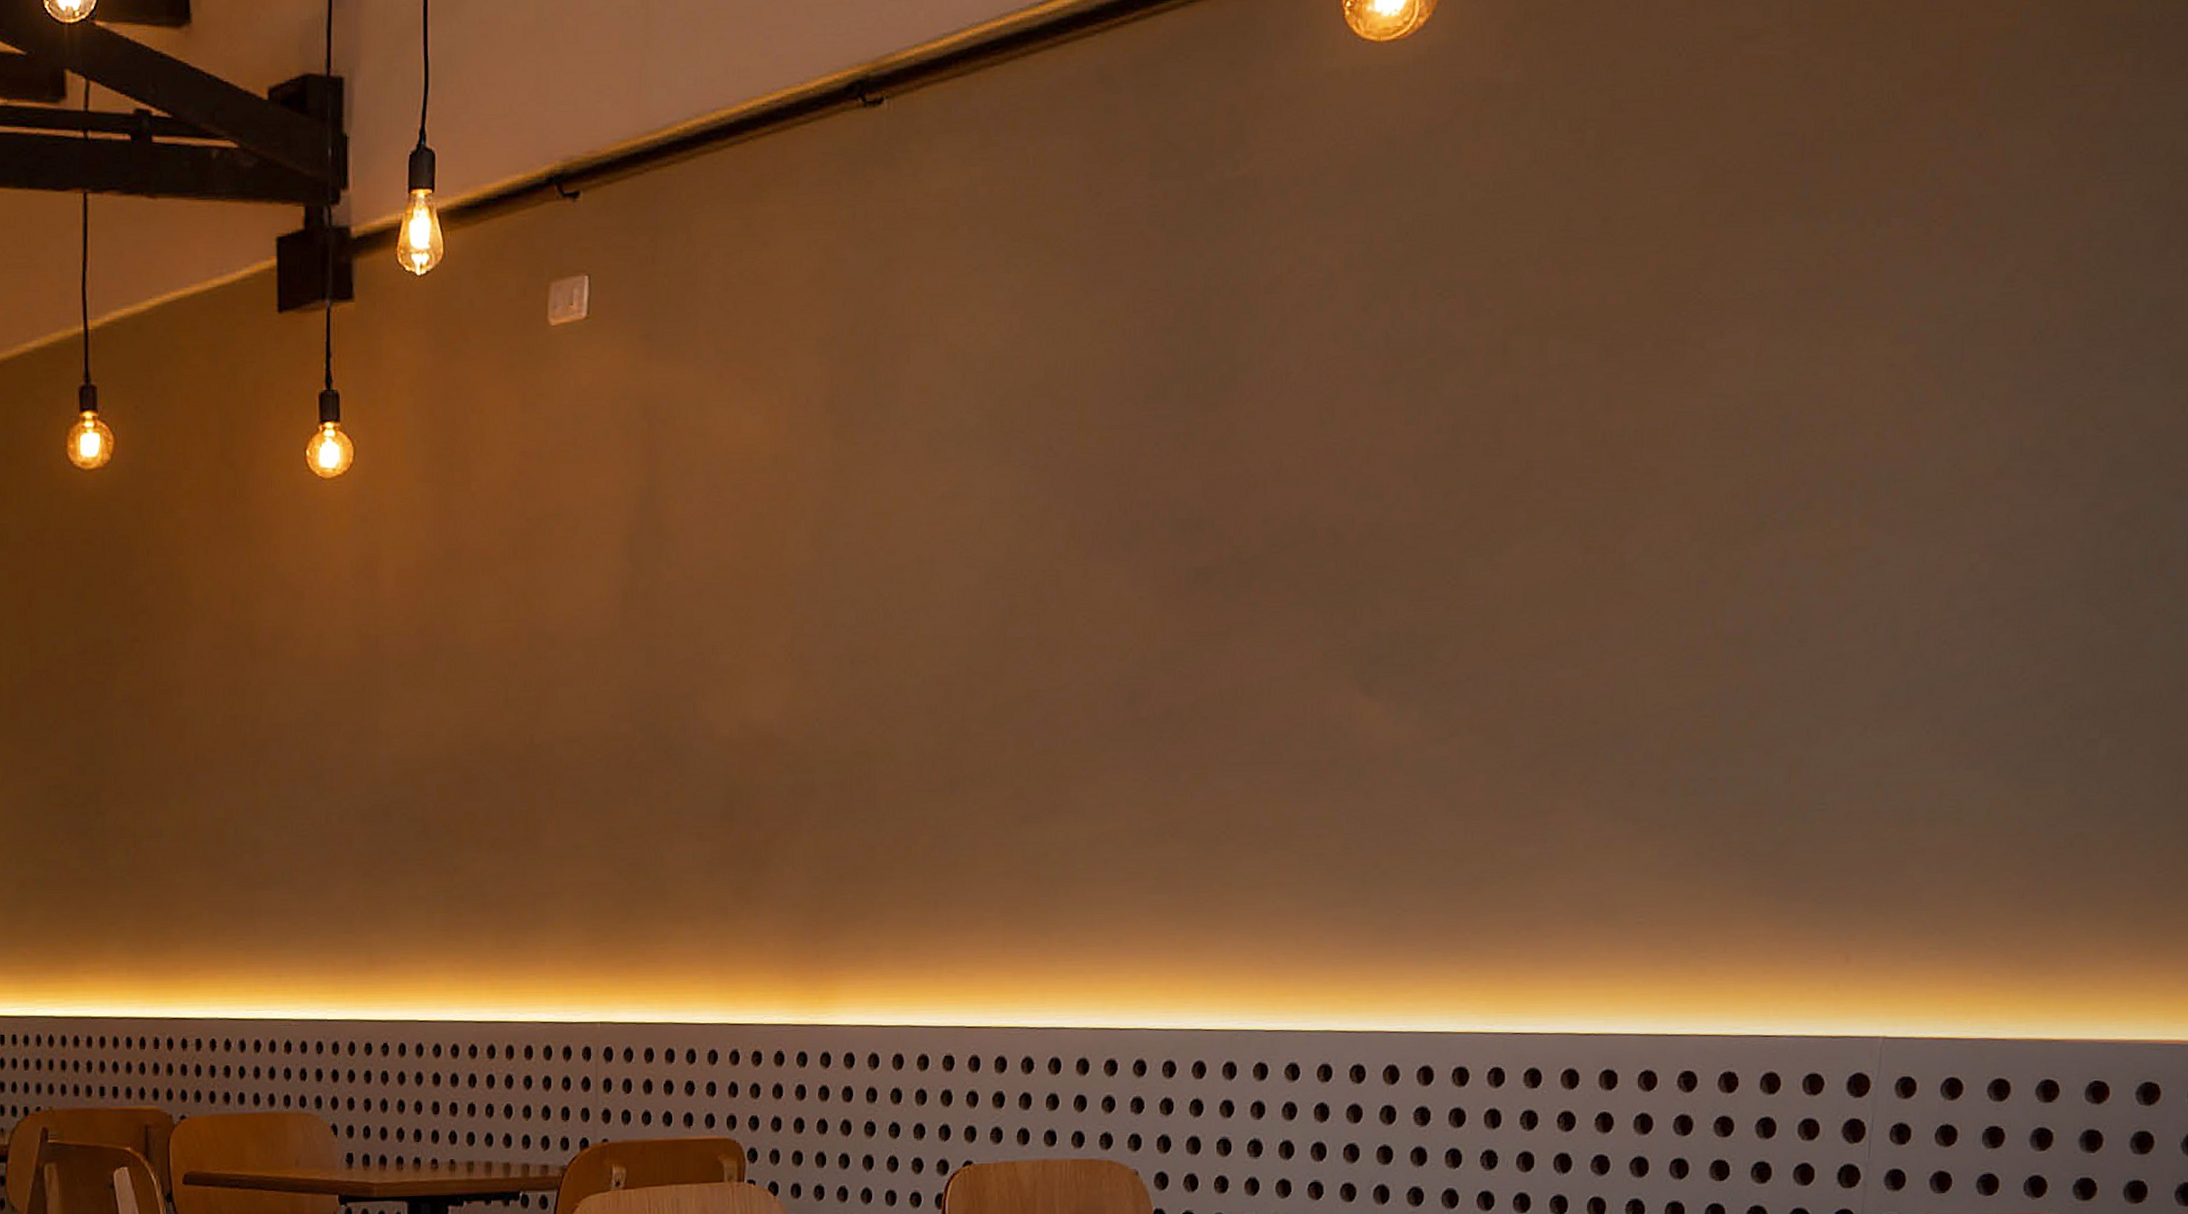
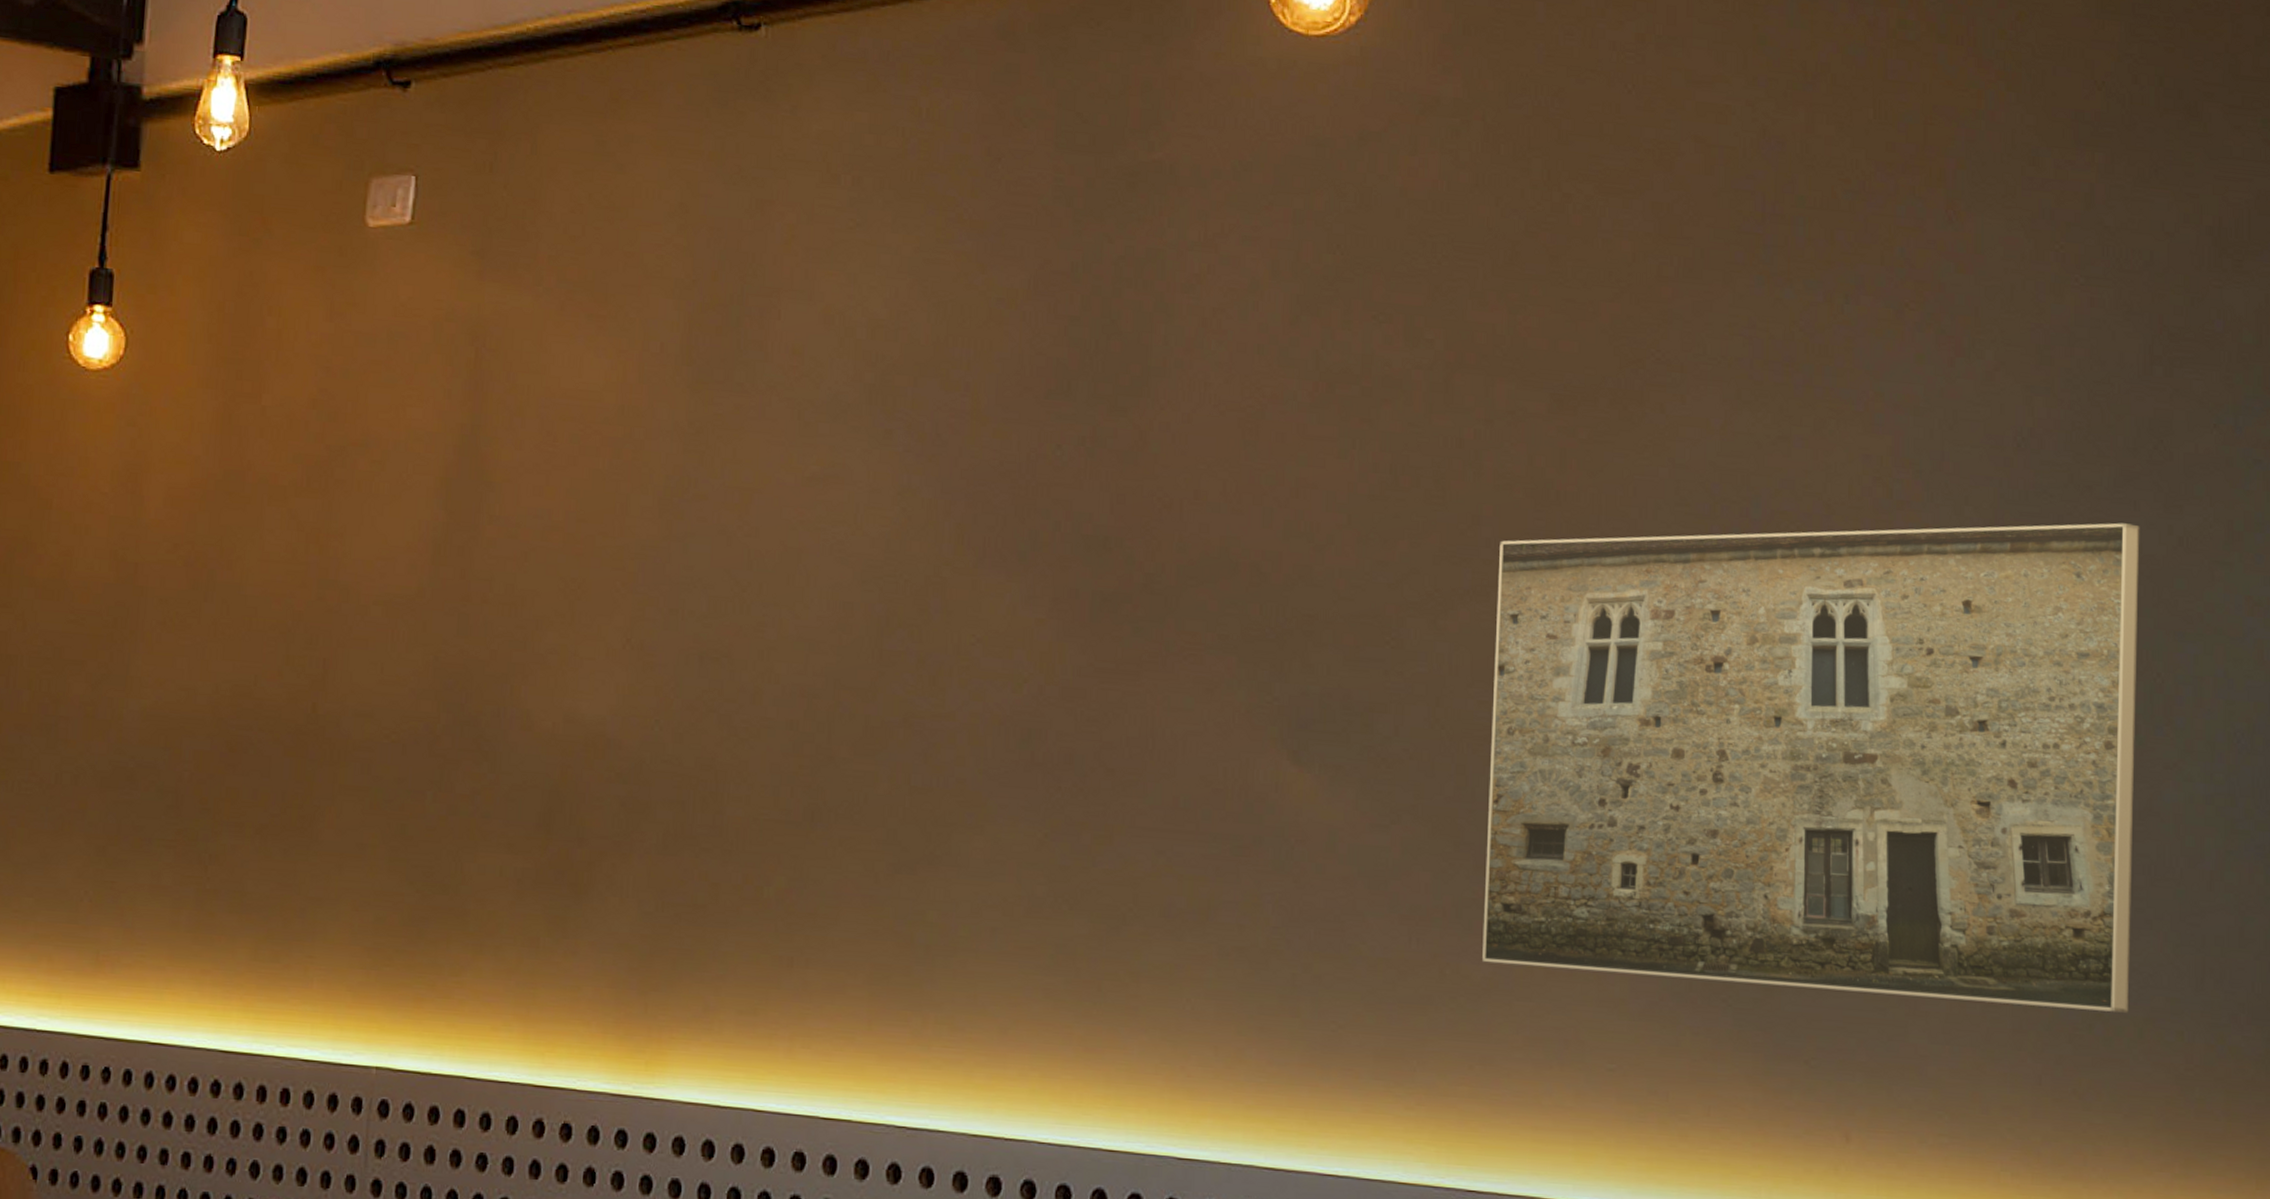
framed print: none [1529,398,2146,845] -> present [1482,523,2140,1013]

